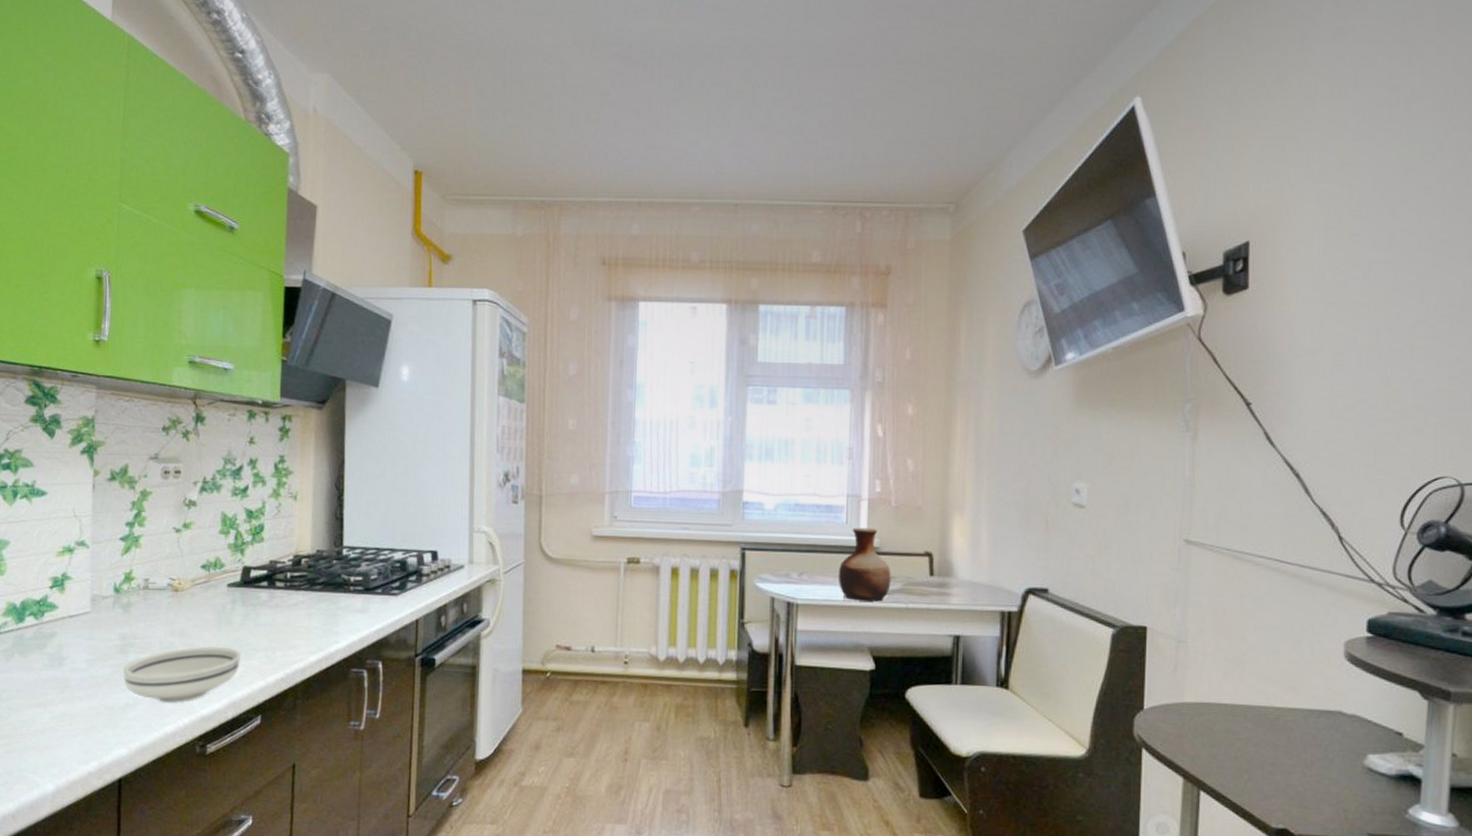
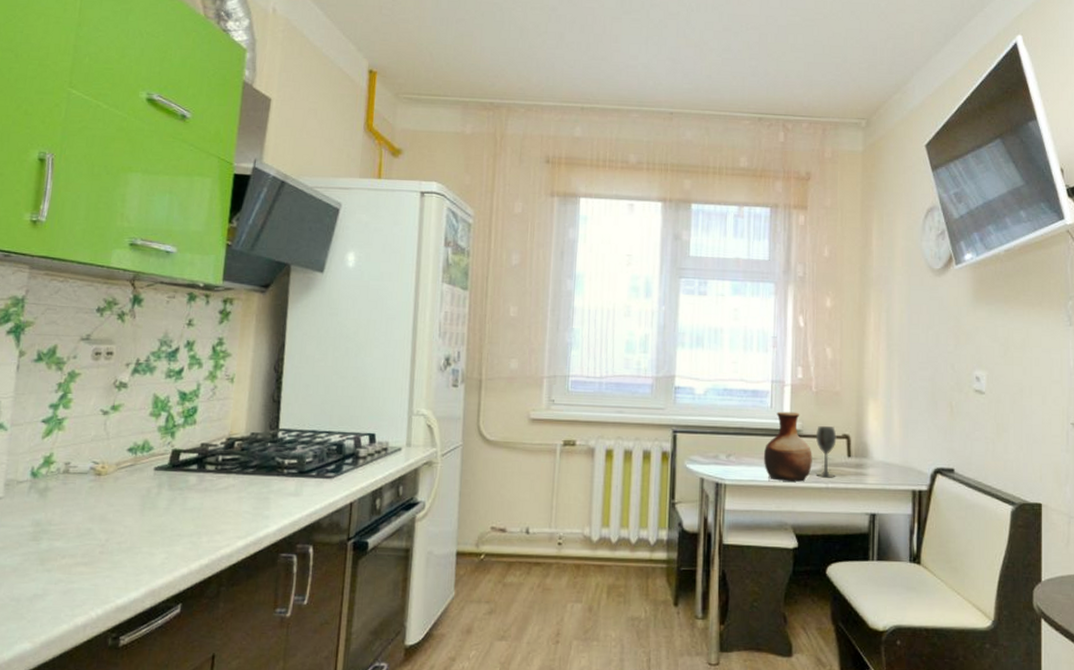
bowl: present [123,646,241,703] -> none [33,531,164,592]
wine glass: none [894,543,918,598] -> present [815,426,837,478]

